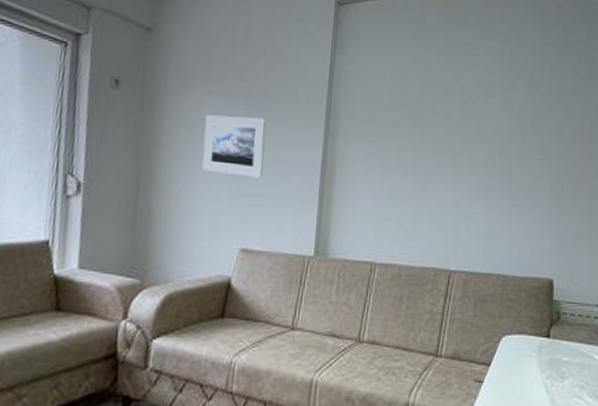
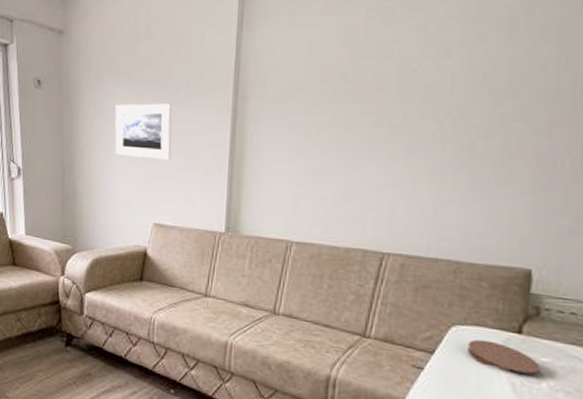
coaster: none [514,346,563,374] -> present [468,339,541,374]

